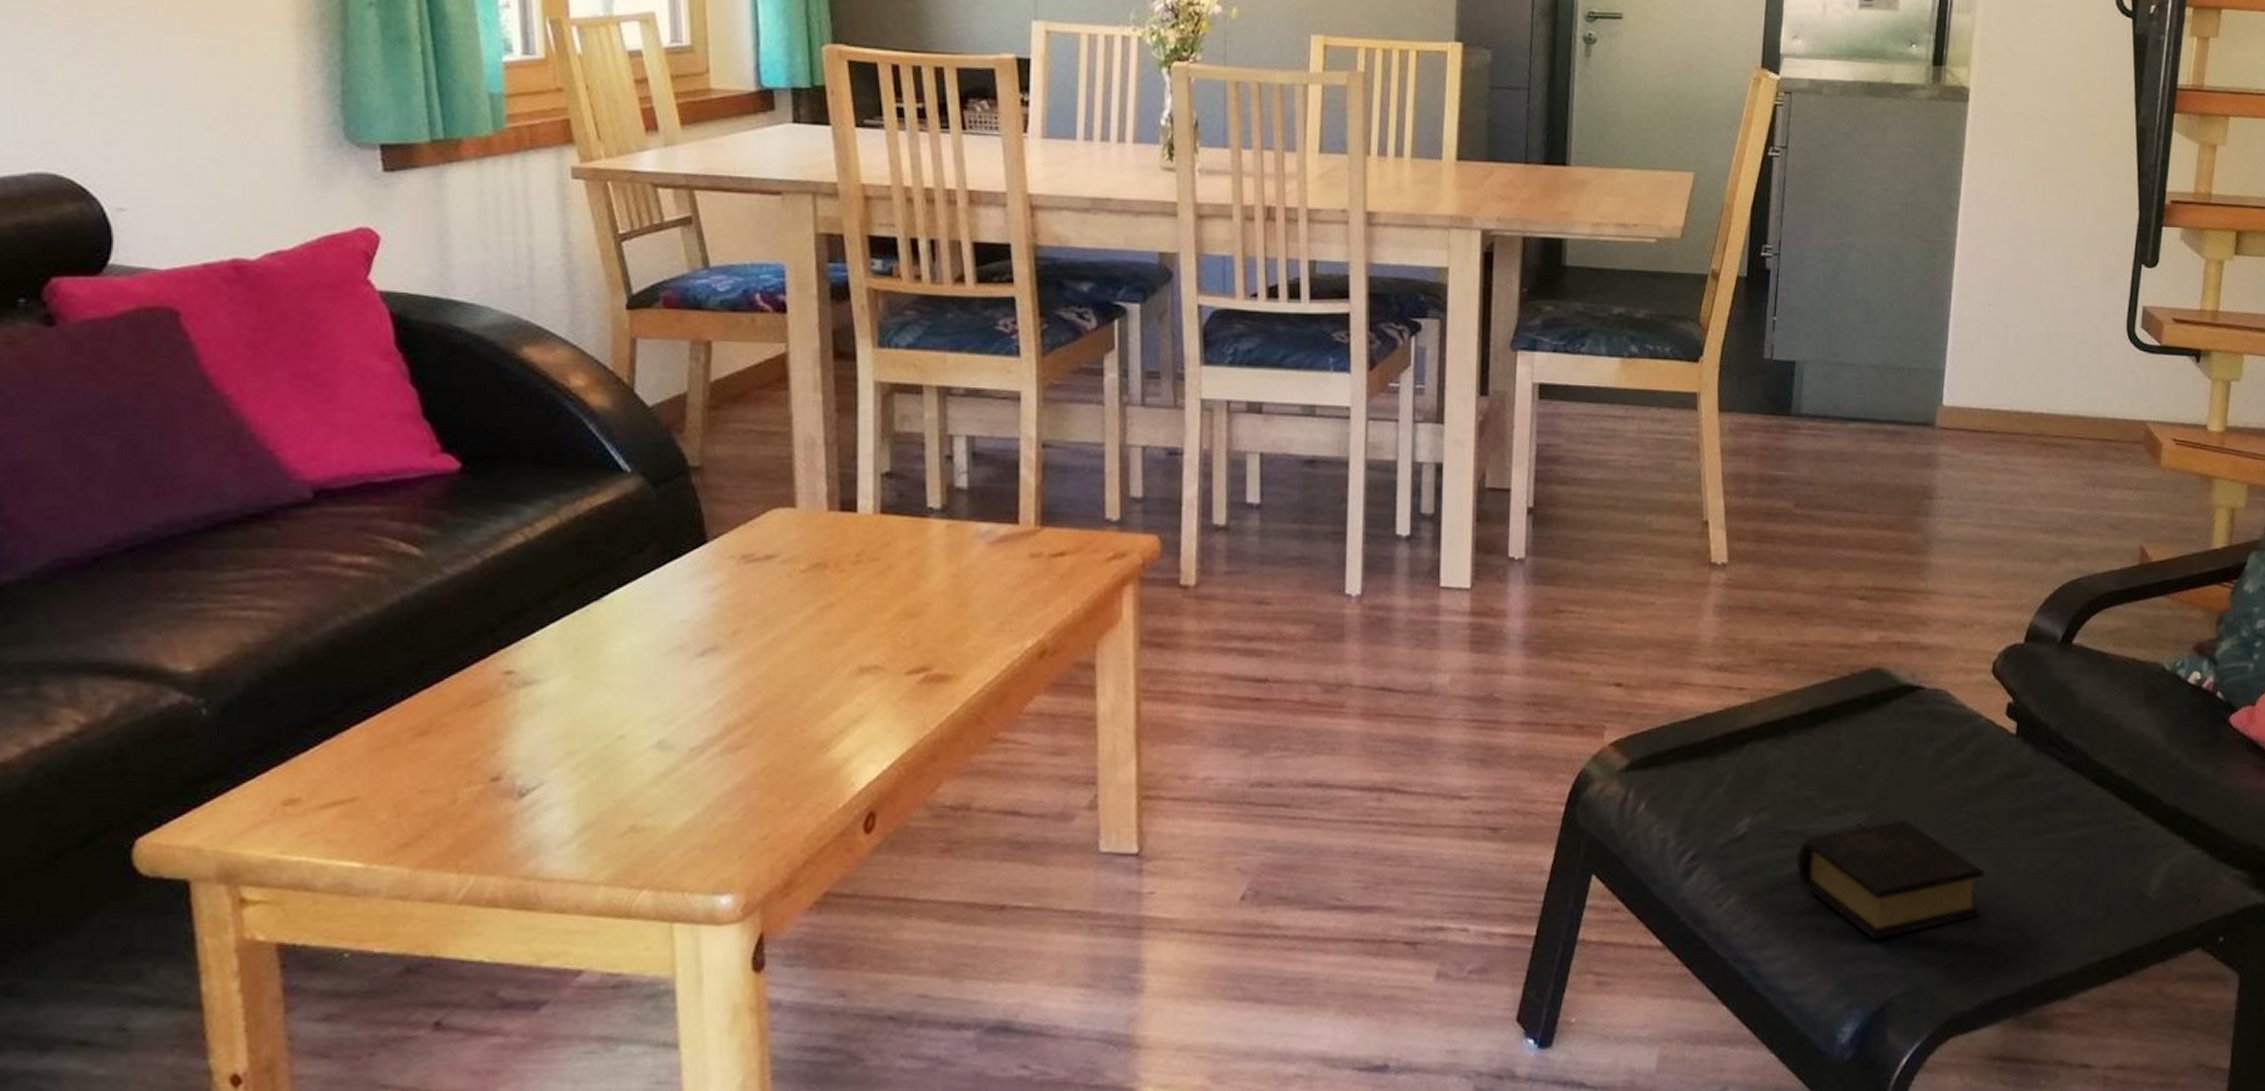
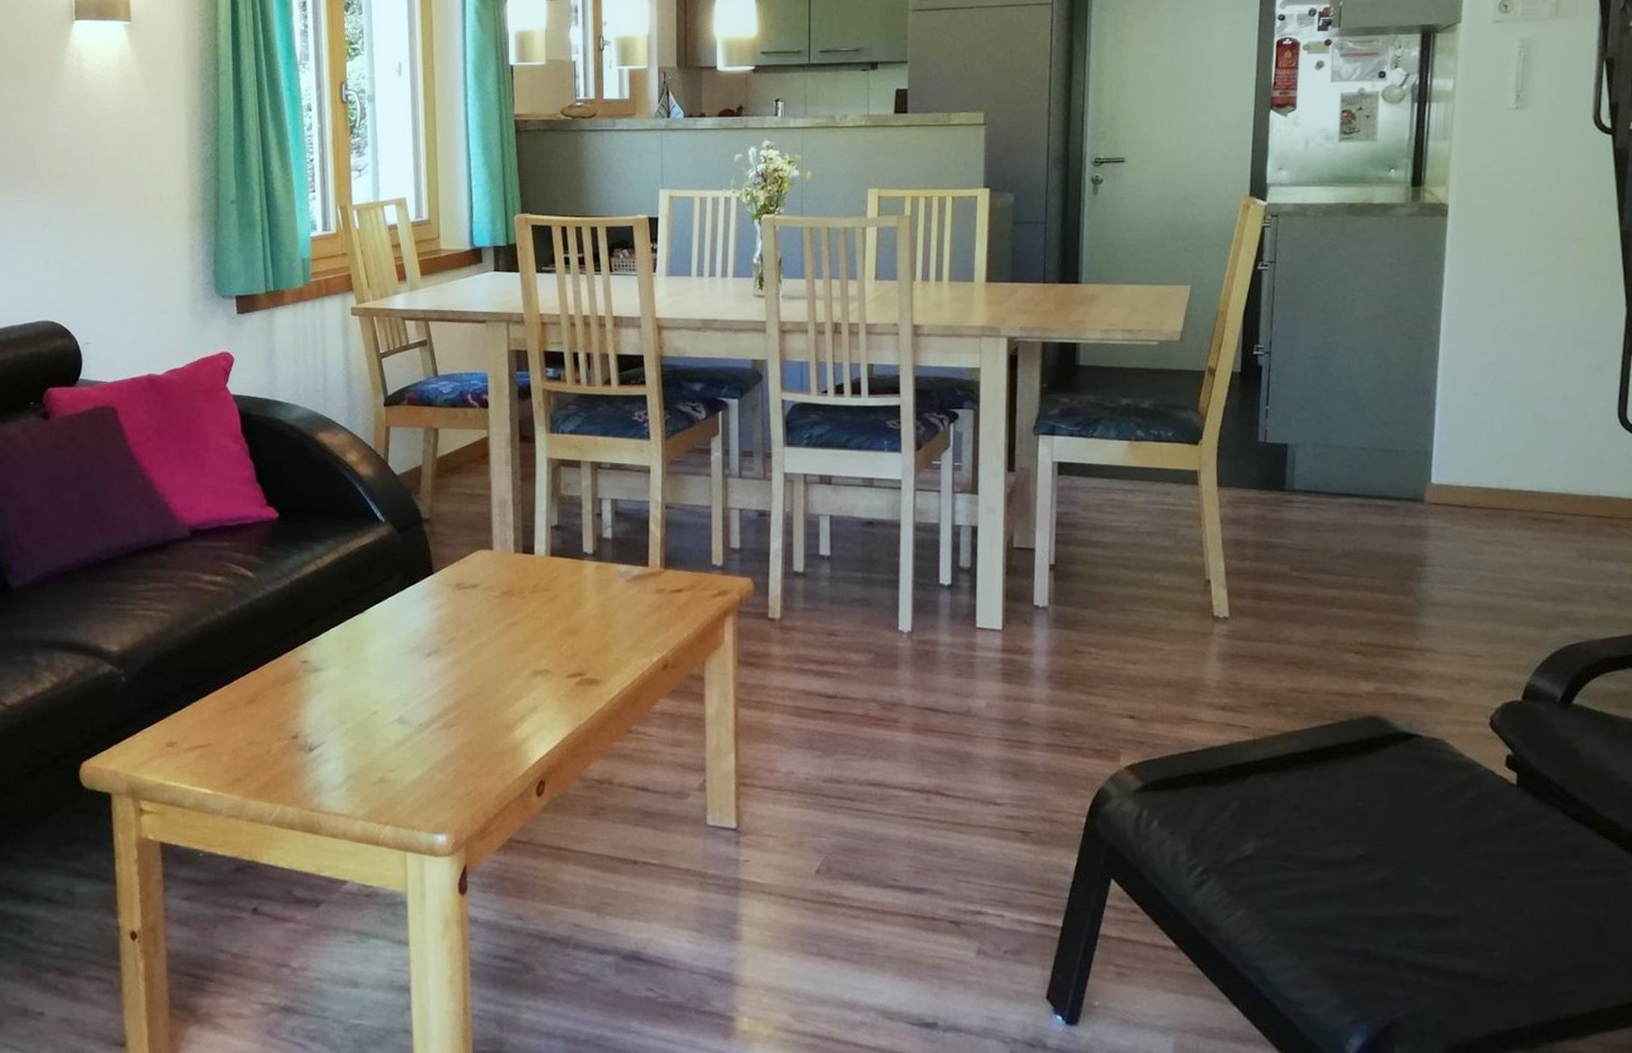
book: present [1796,820,1985,940] -> none [1300,855,1489,962]

